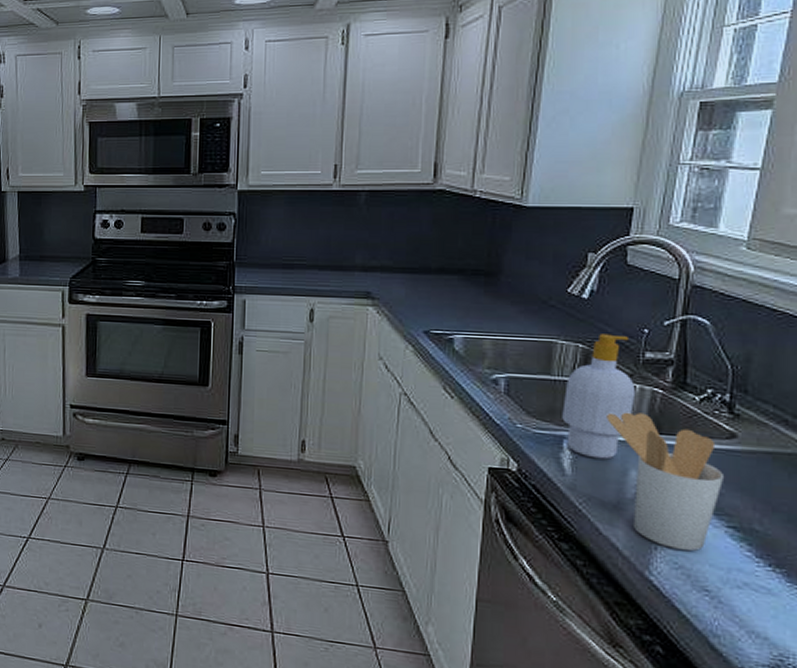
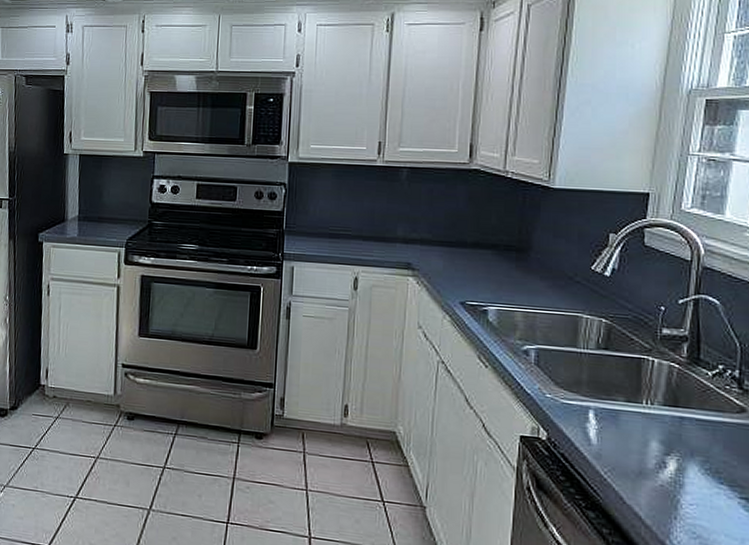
soap bottle: present [562,334,636,460] -> none [588,310,655,430]
utensil holder: present [607,412,725,551] -> none [628,385,737,521]

